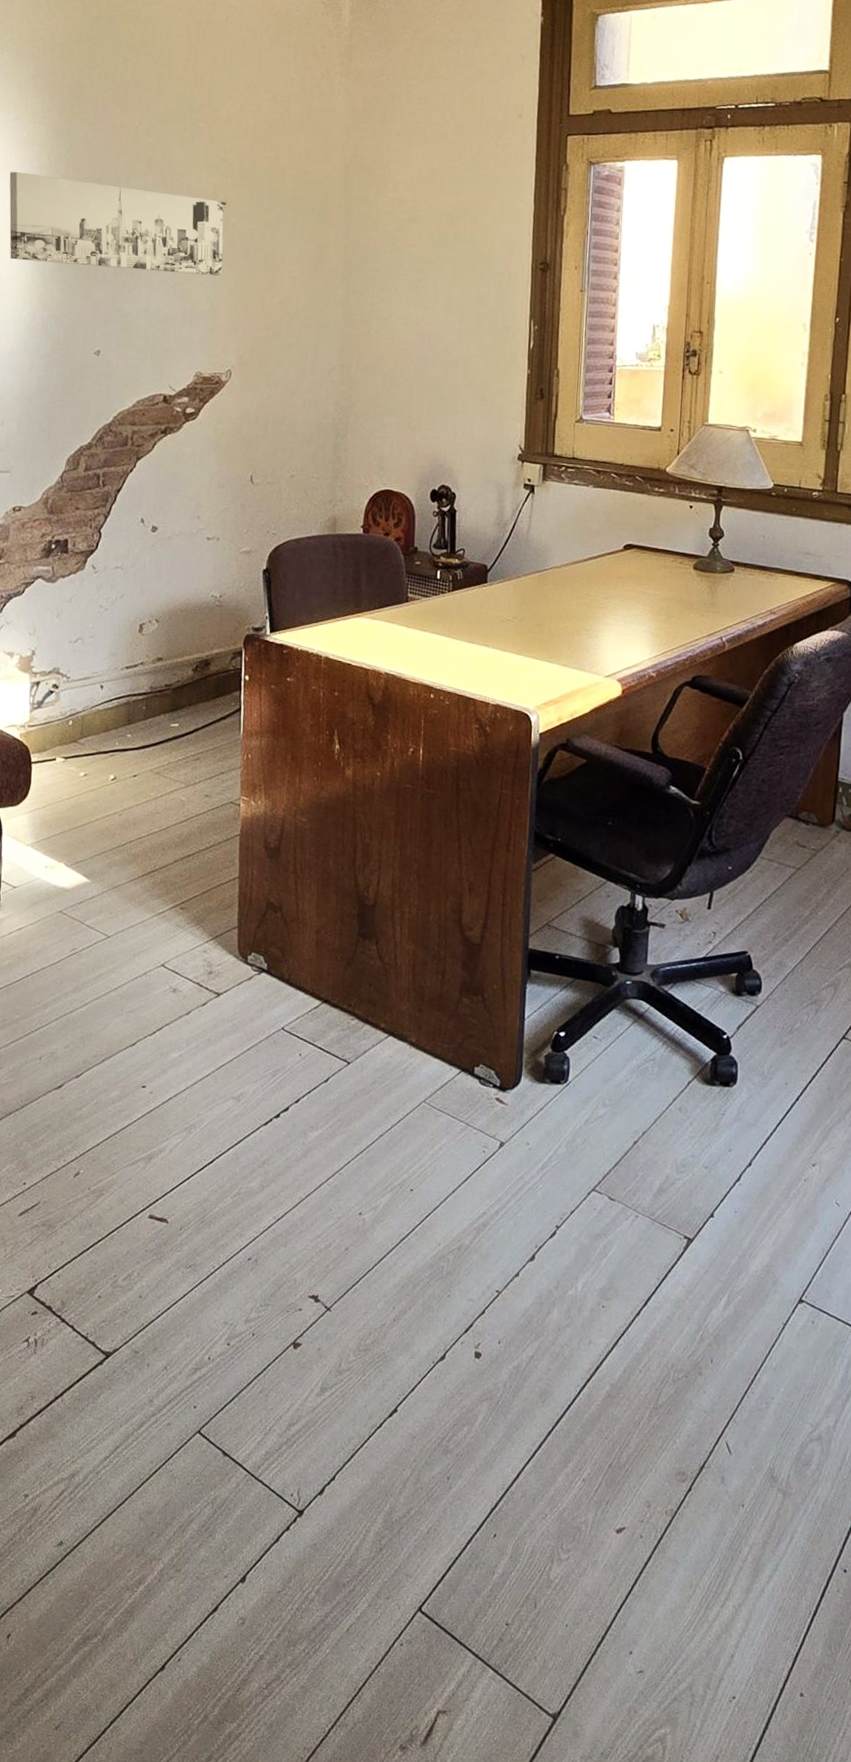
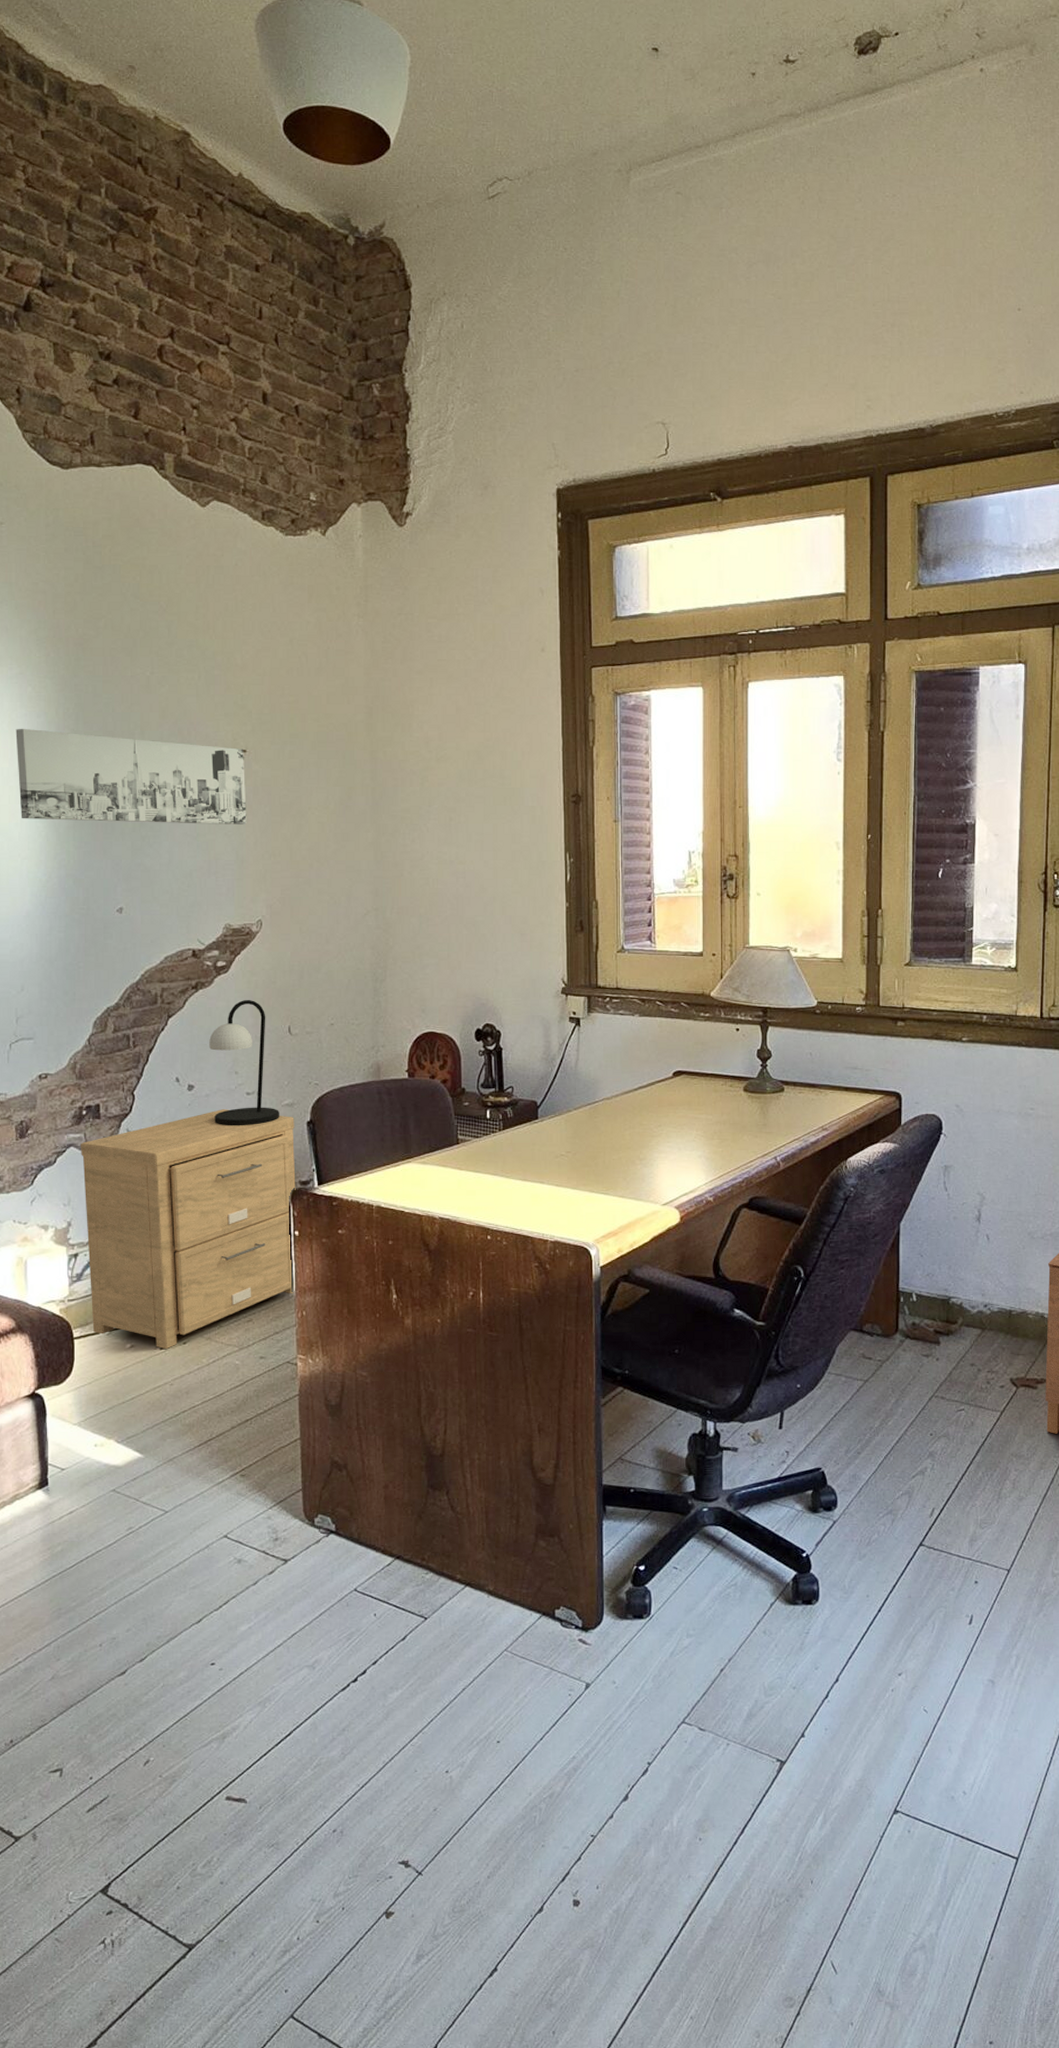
side table: none [48,552,251,780] -> present [81,1109,296,1349]
table lamp: none [174,446,237,570] -> present [209,999,279,1126]

